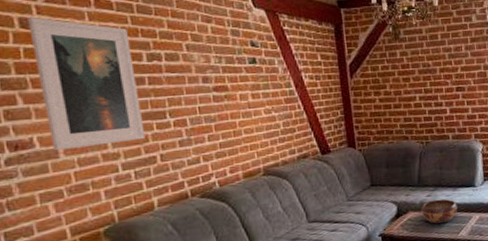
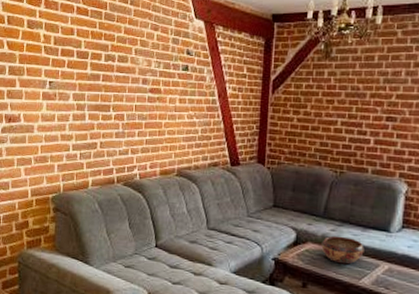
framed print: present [28,17,146,151] -> none [31,20,95,127]

